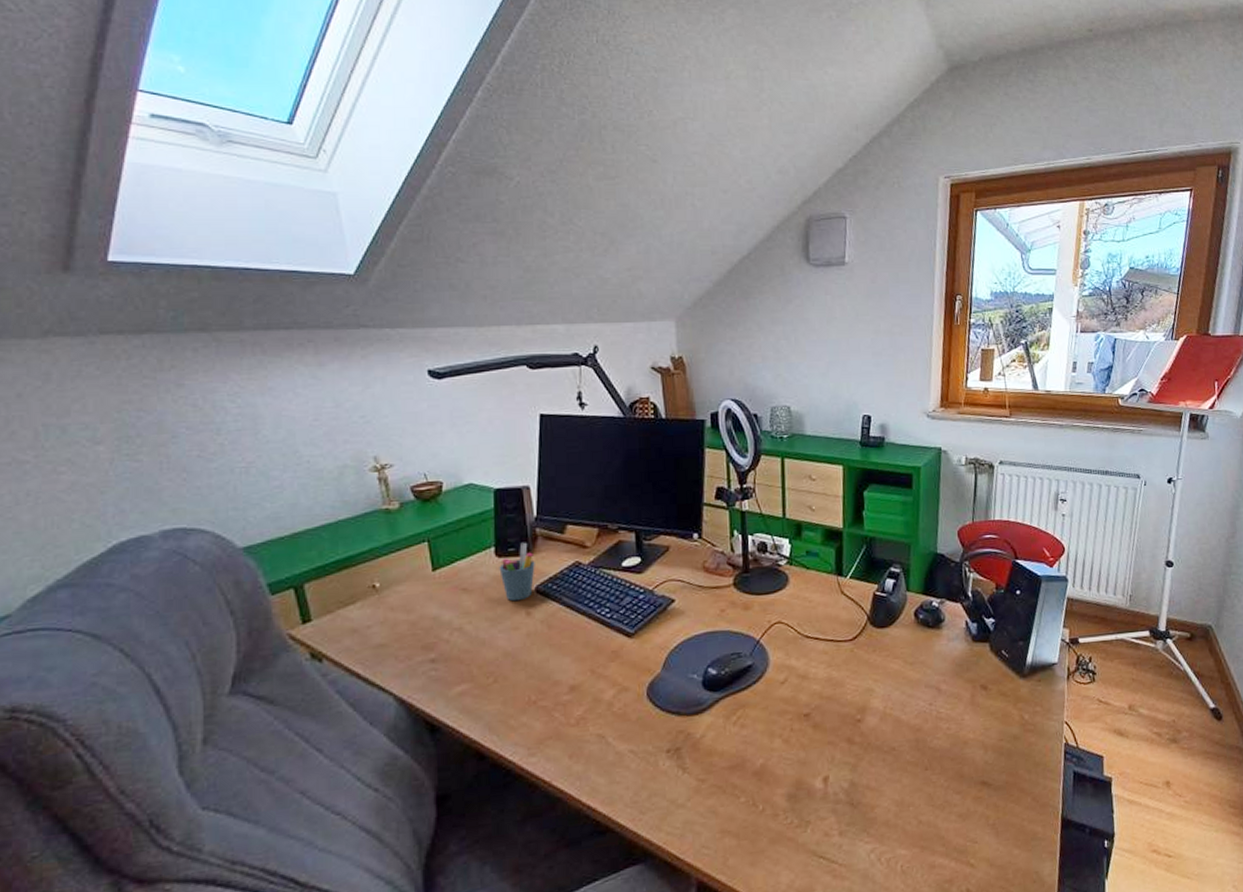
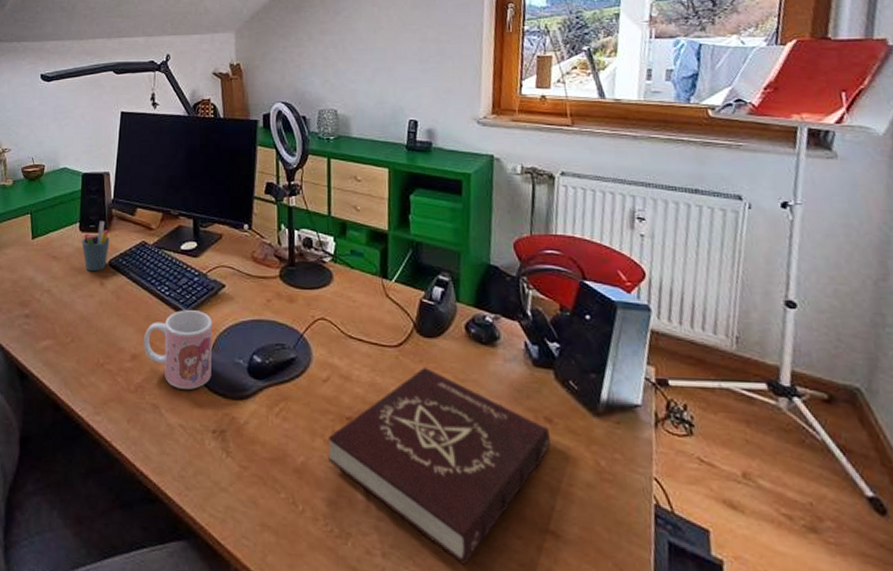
mug: none [583,630,663,714] -> present [143,310,213,390]
book: none [787,655,986,827] -> present [328,366,551,565]

